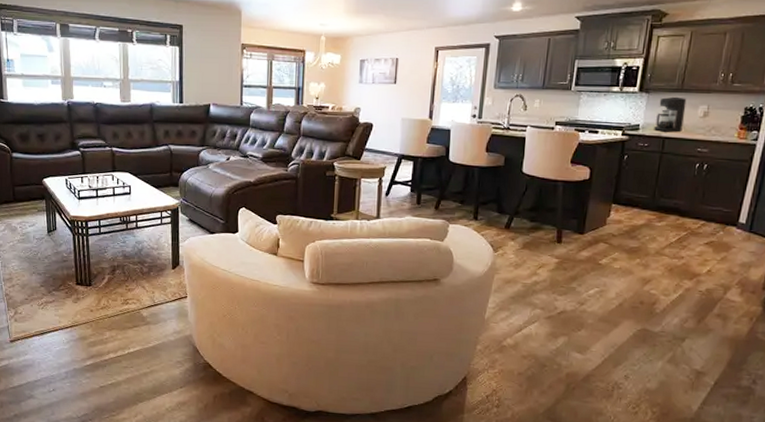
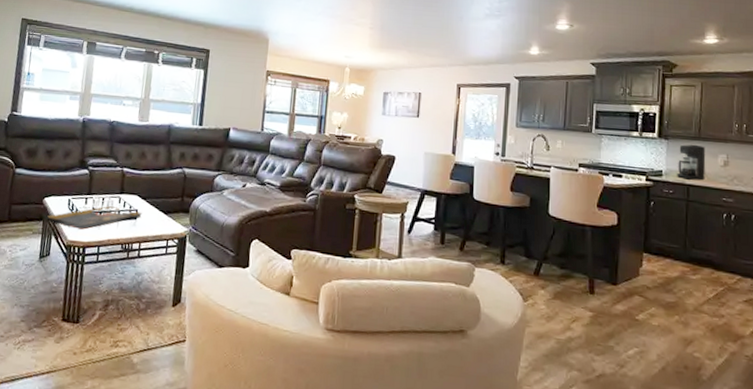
decorative tray: none [49,184,135,206] -> present [47,206,142,230]

